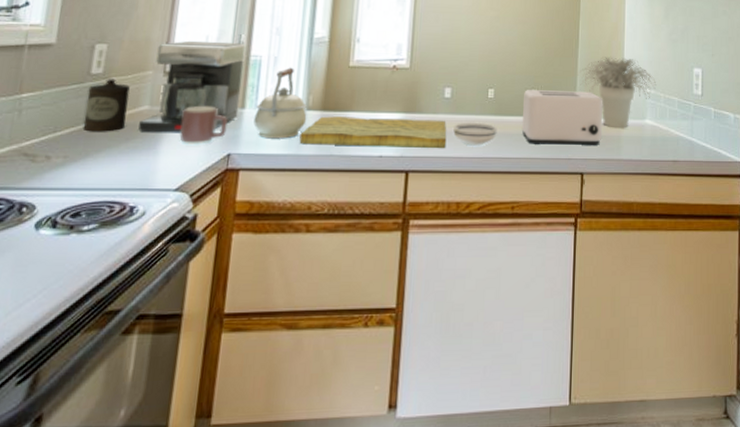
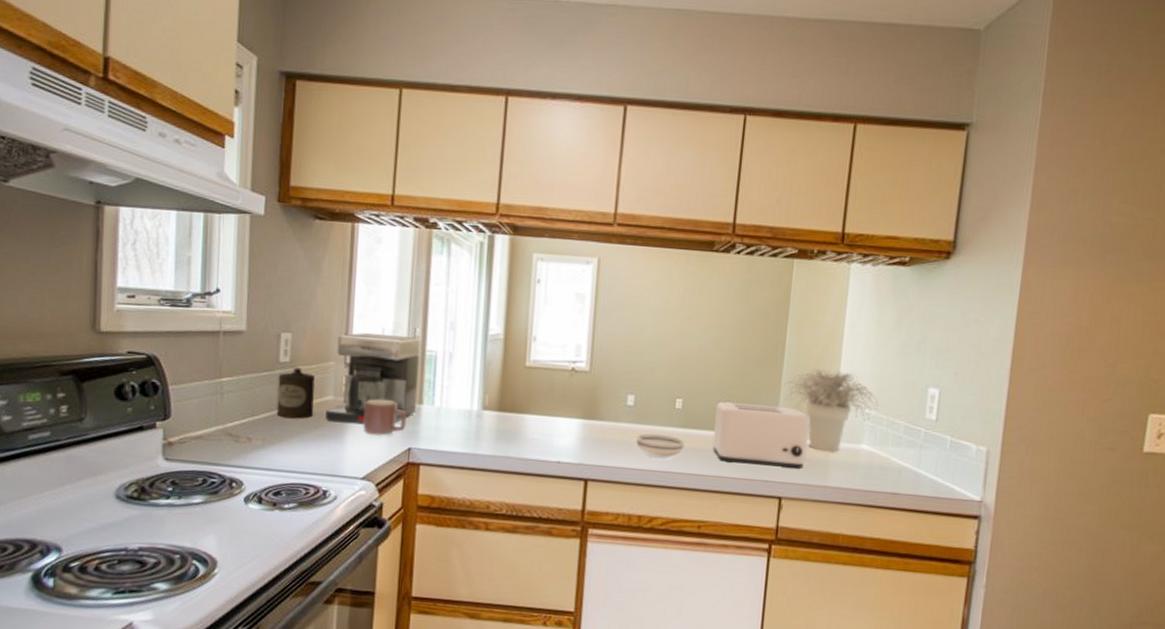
kettle: present [253,67,307,139] -> none [431,364,484,437]
cutting board: present [299,116,447,148] -> none [476,417,629,459]

